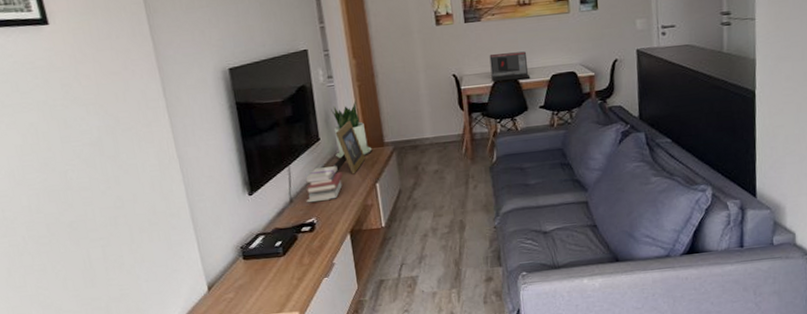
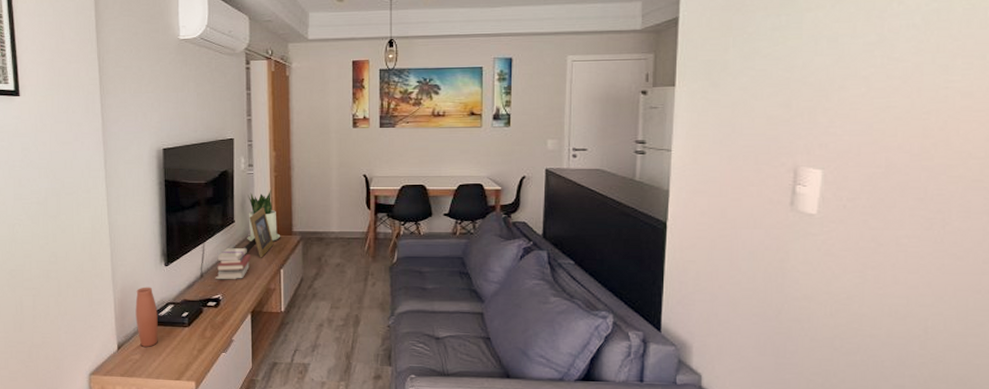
vase: none [220,220,253,284] -> present [135,287,158,347]
laptop: present [489,51,531,82] -> none [400,160,438,187]

